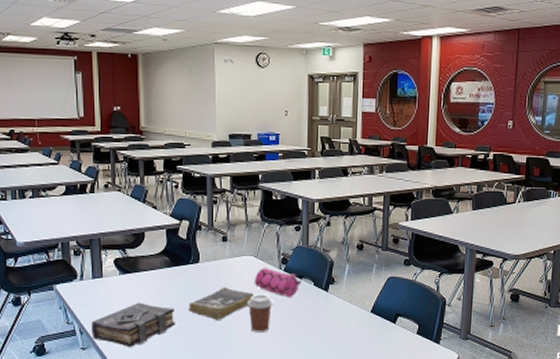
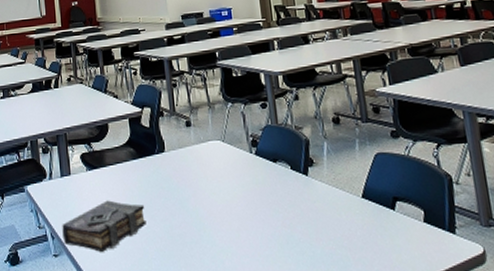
book: present [189,287,255,321] -> none [158,177,227,217]
coffee cup: present [247,294,273,333] -> none [219,183,249,230]
pencil case: present [254,267,302,298] -> none [224,151,277,186]

